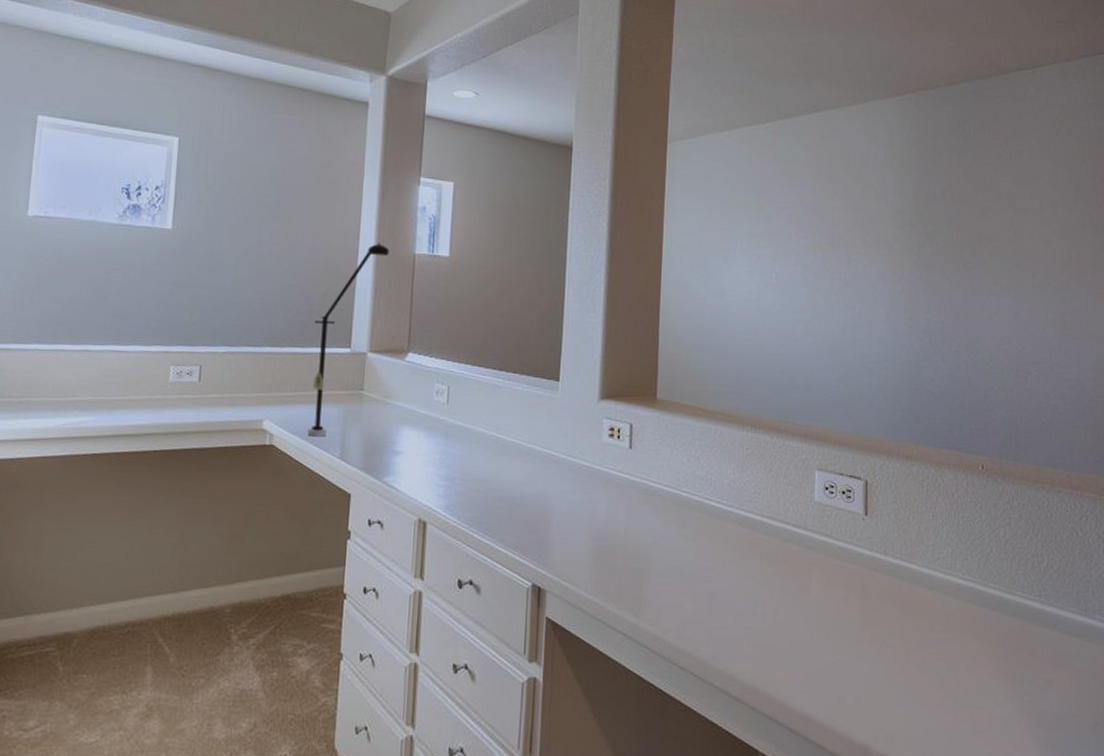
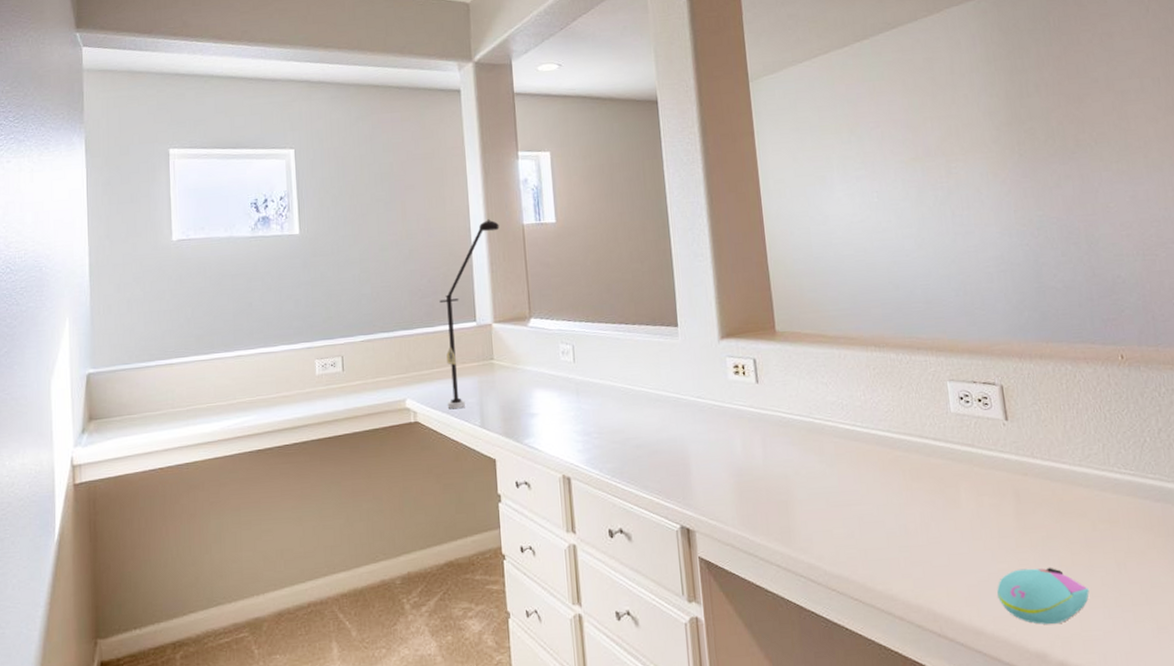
computer mouse: none [832,662,918,718] -> present [997,567,1089,625]

